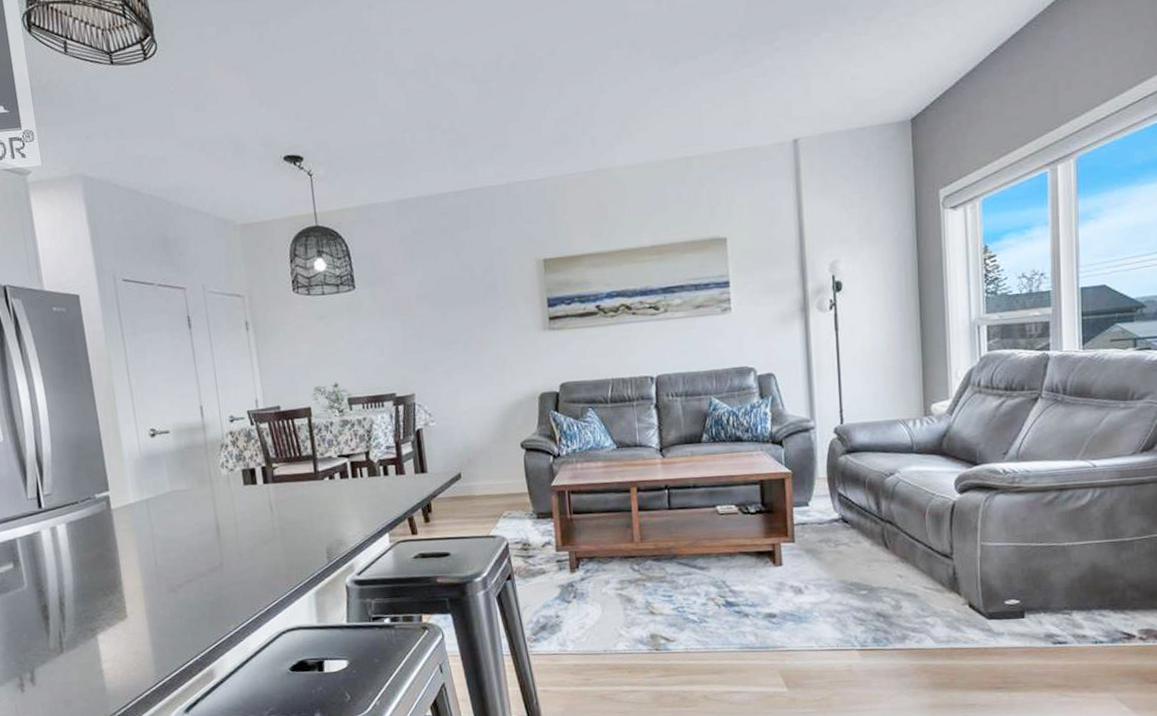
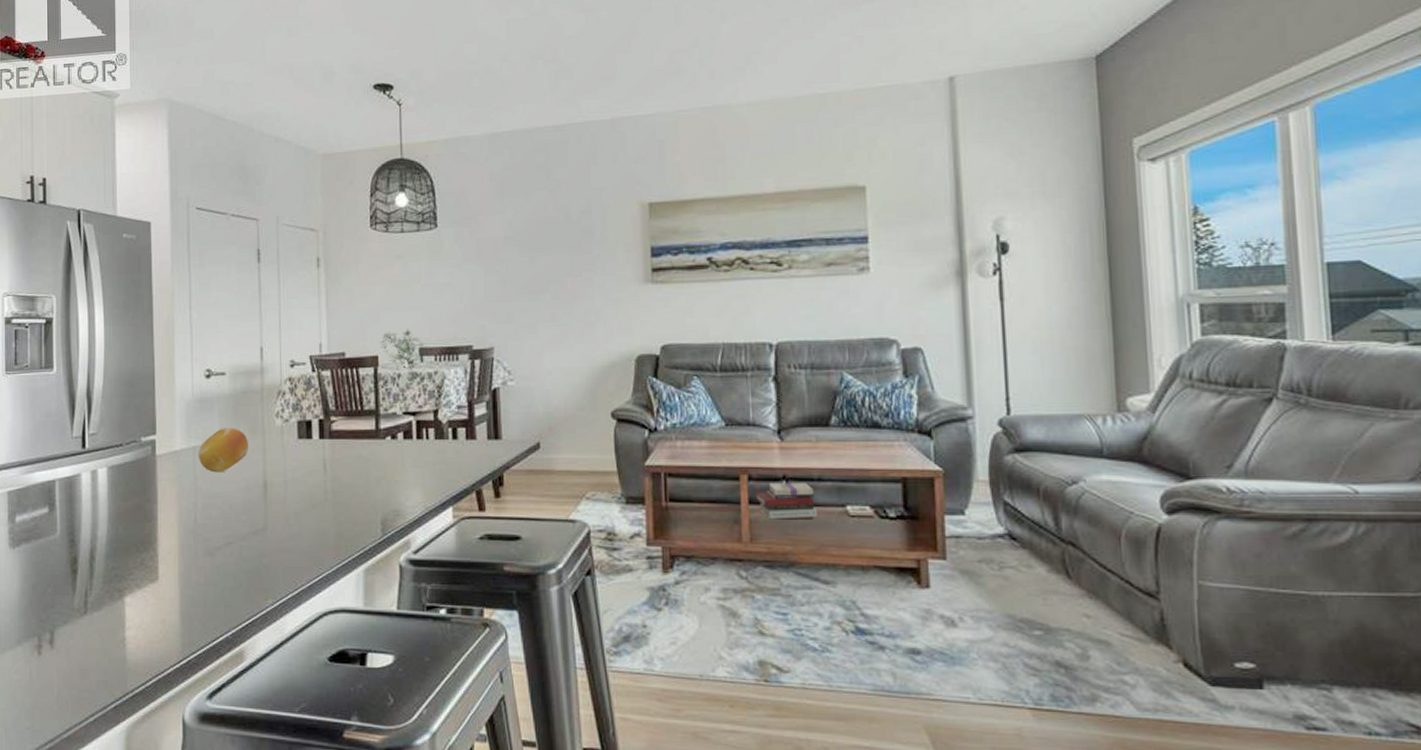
fruit: none [151,479,199,521] -> present [198,428,248,473]
books: none [644,490,693,522] -> present [756,483,817,520]

